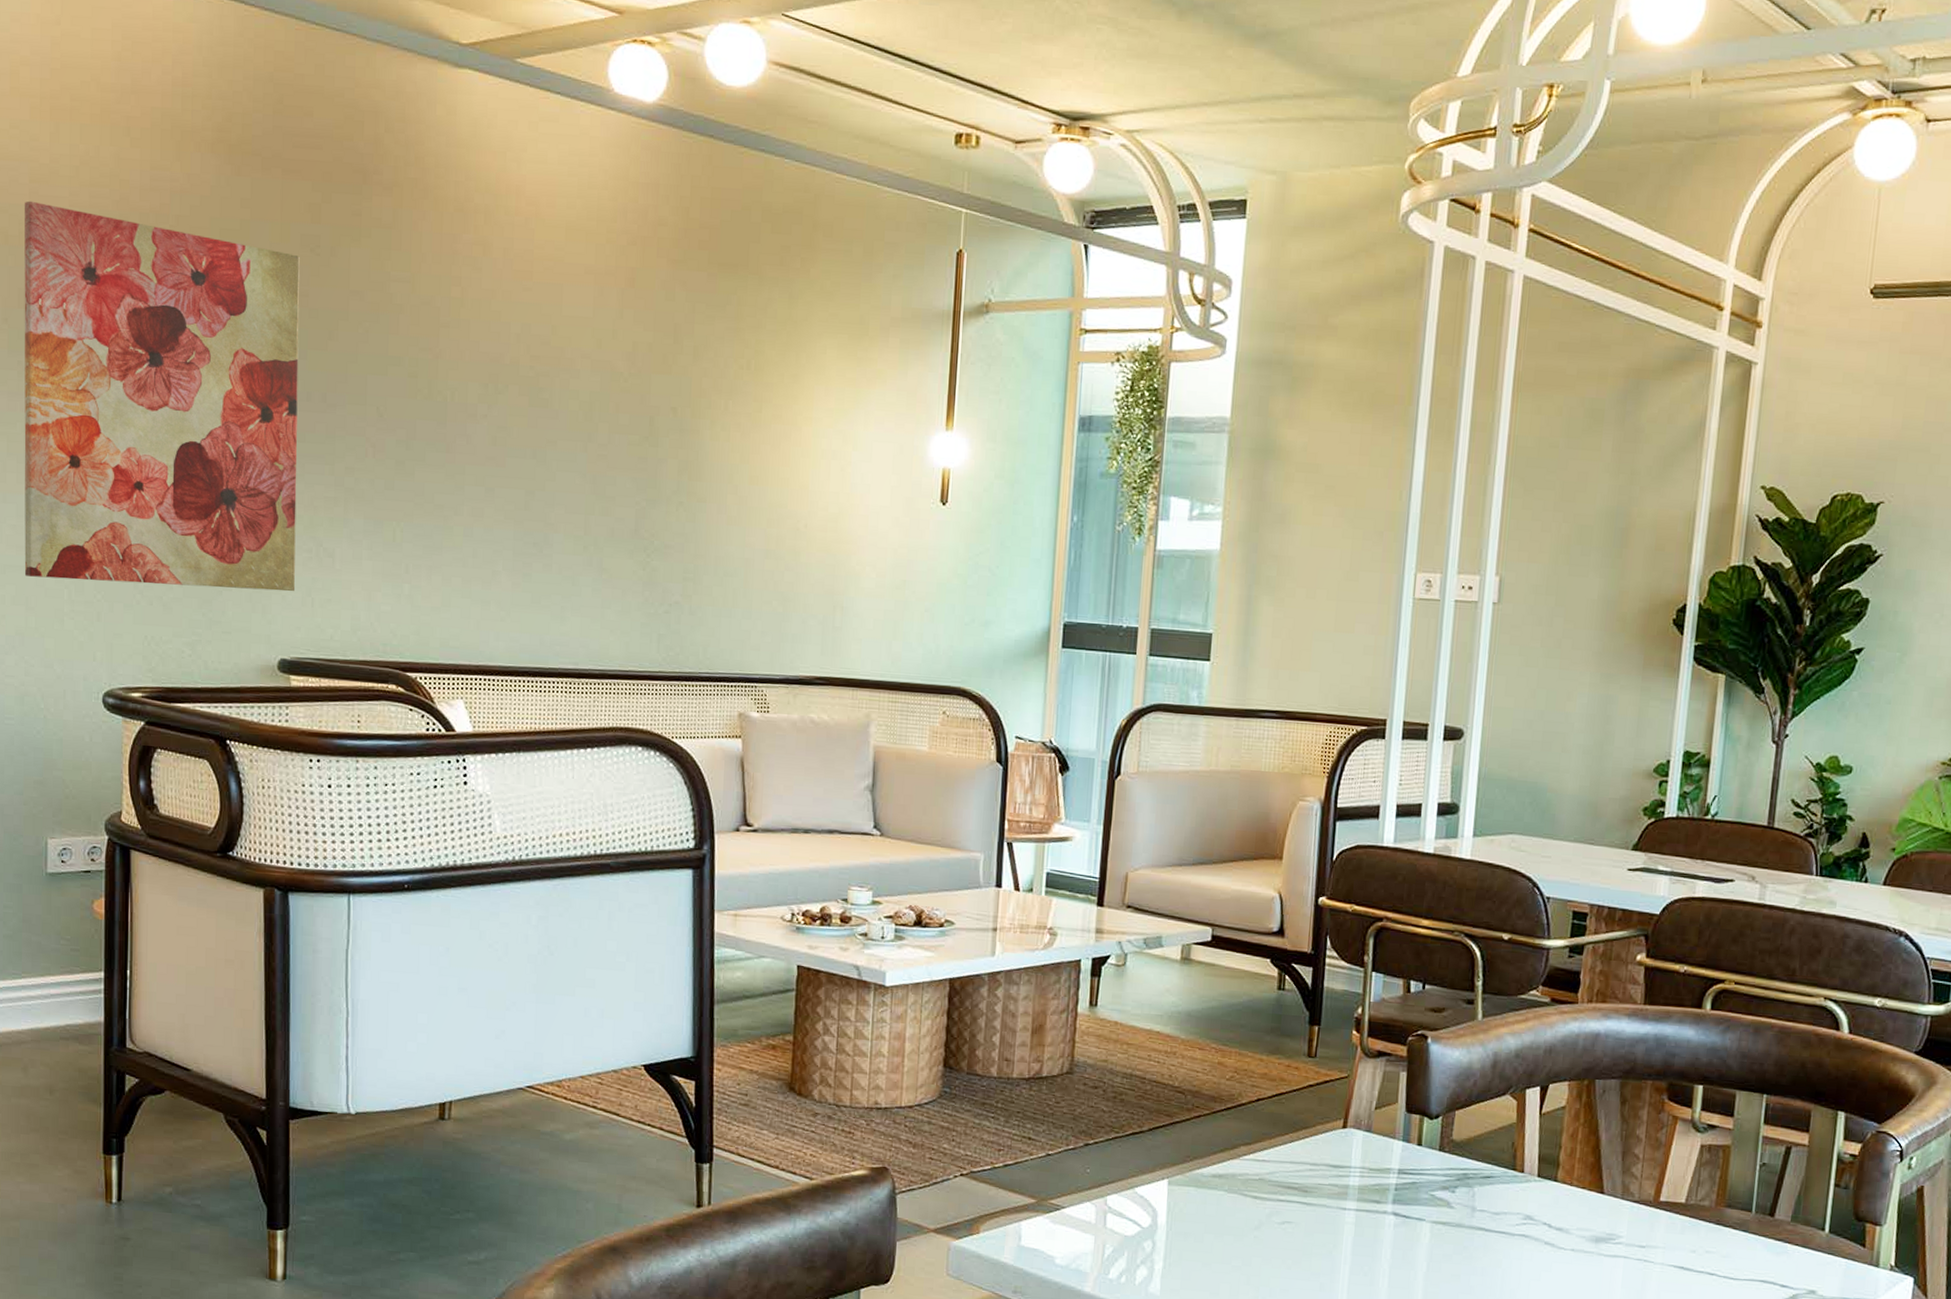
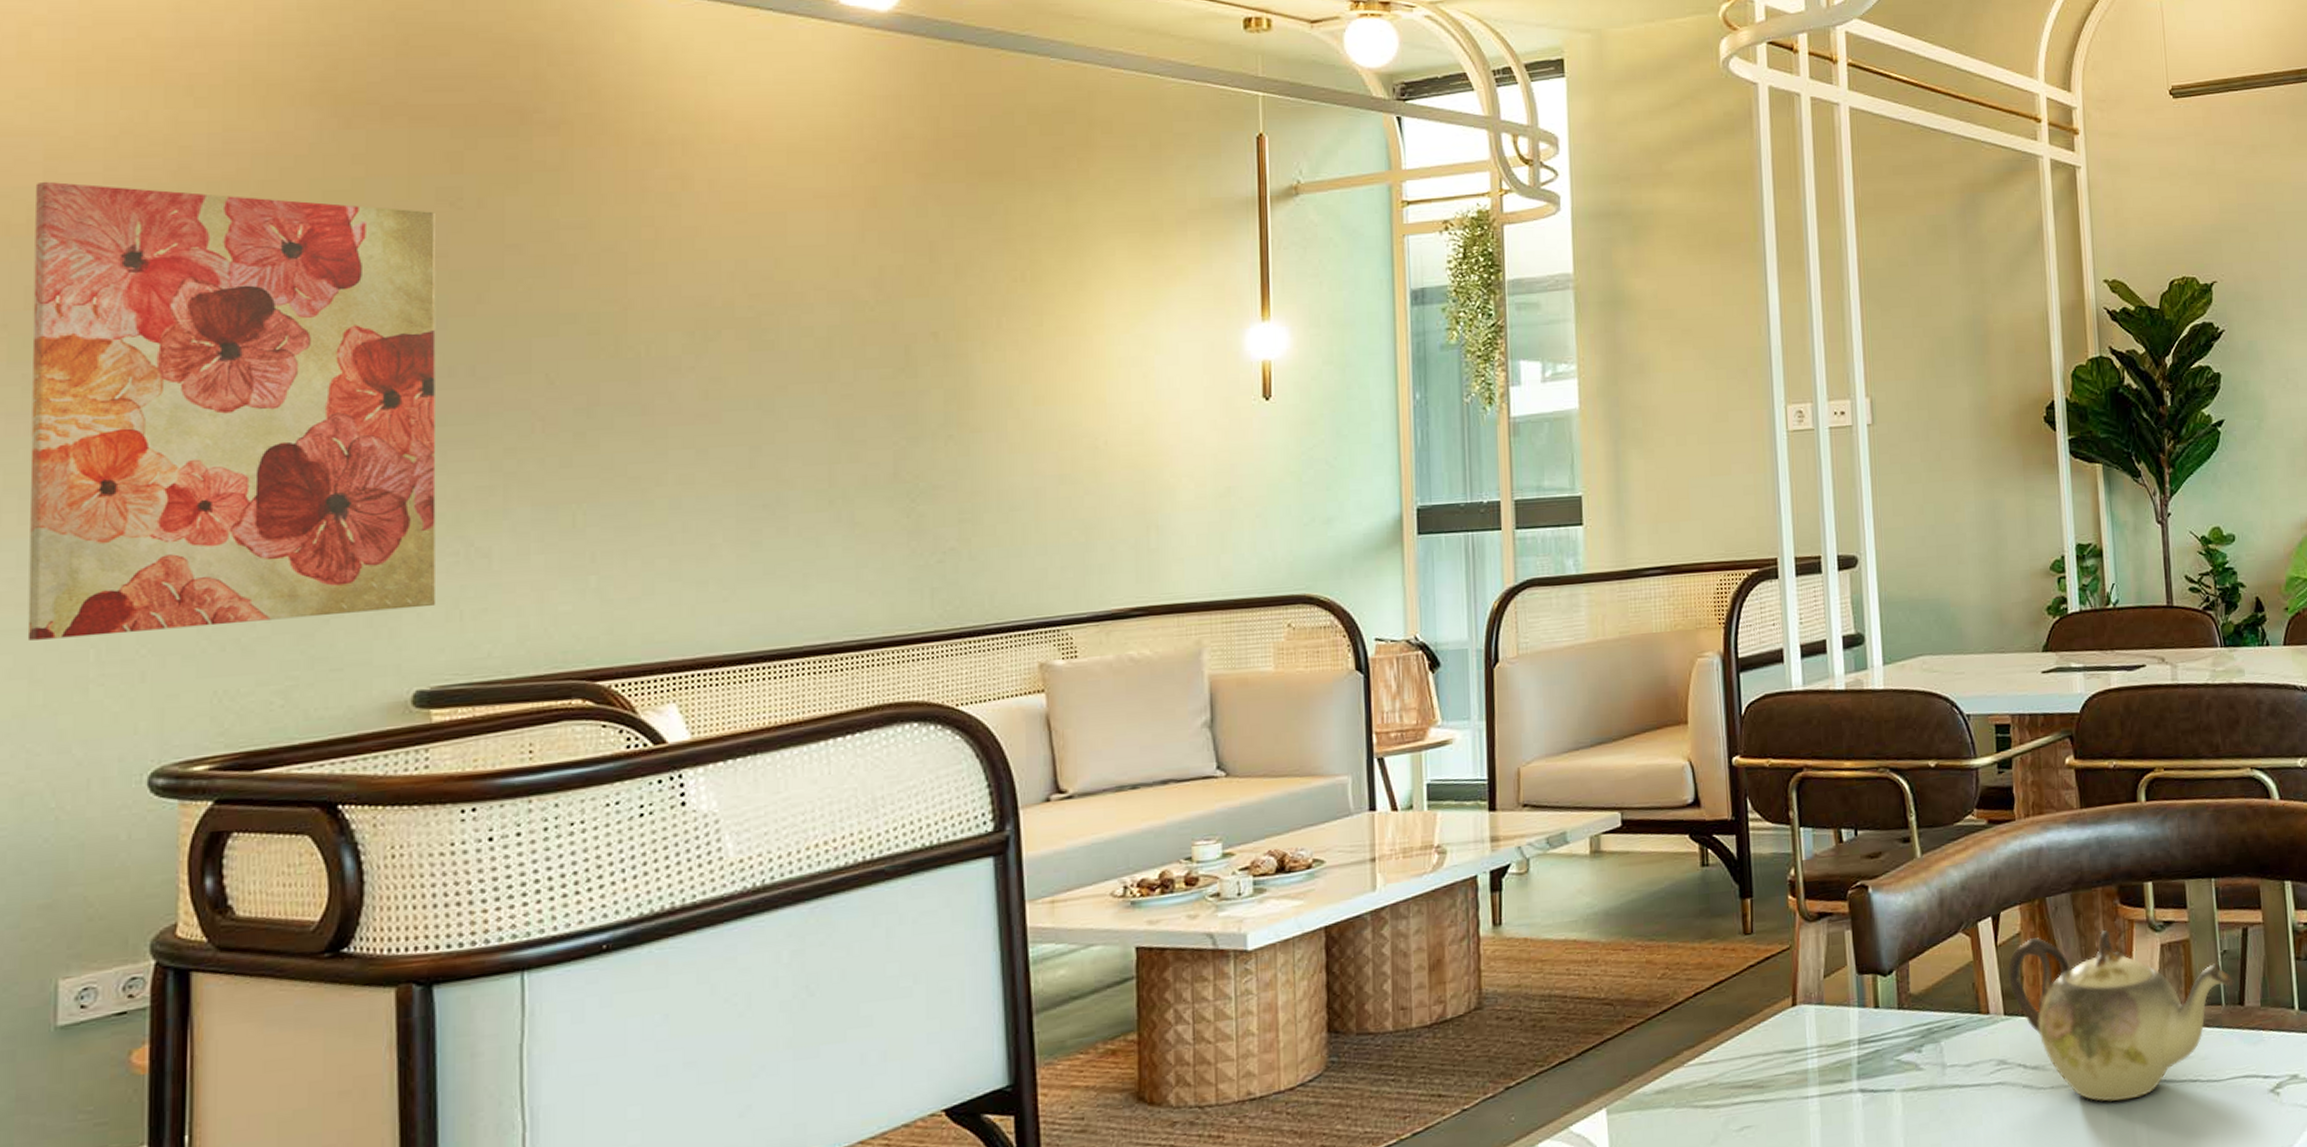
teapot: none [1547,1114,1768,1277] -> present [2008,930,2234,1102]

